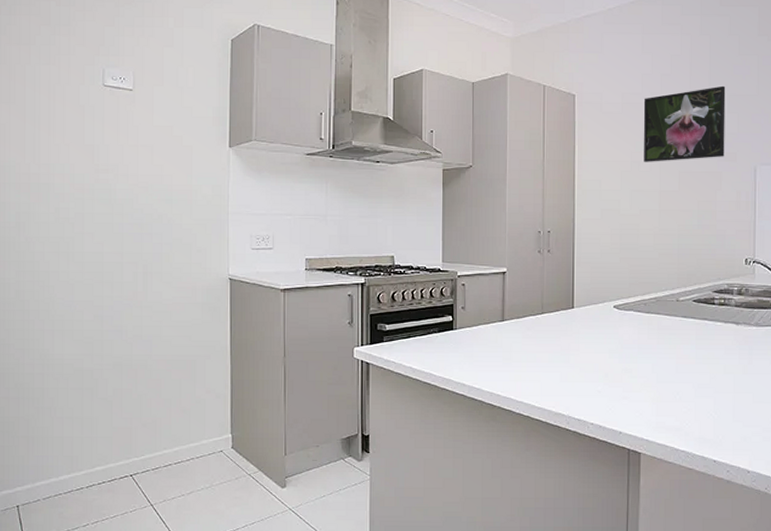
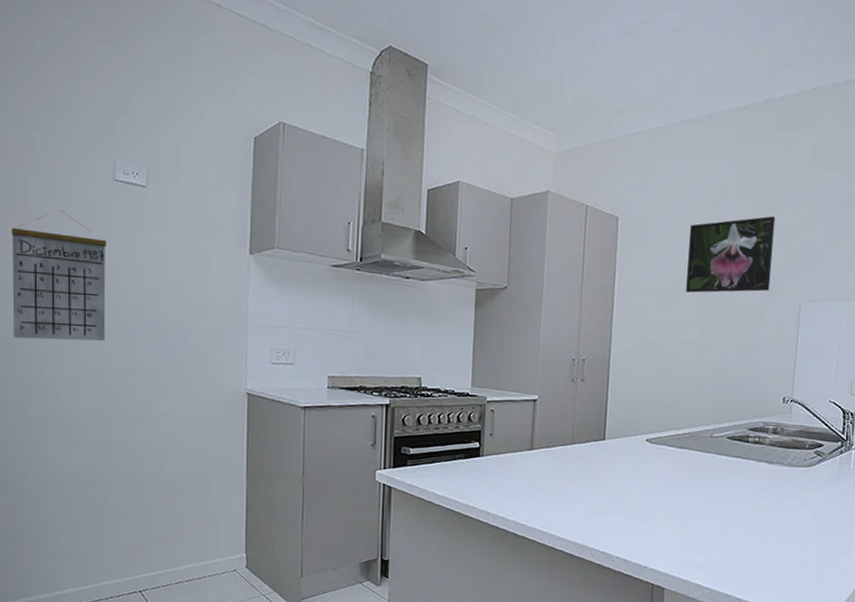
calendar: none [9,116,97,237] -> present [11,210,107,342]

